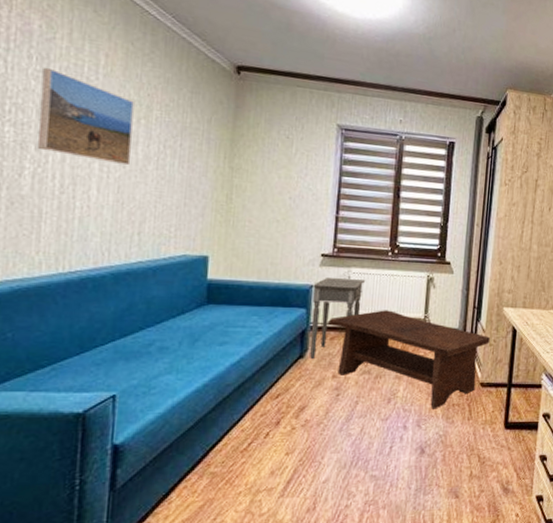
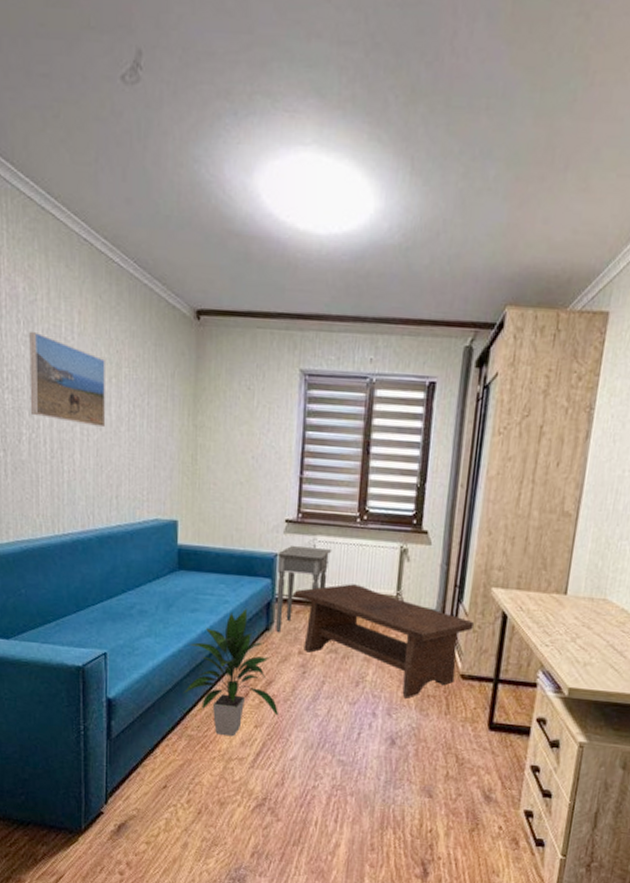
indoor plant: none [206,338,312,468] -> present [183,608,280,737]

